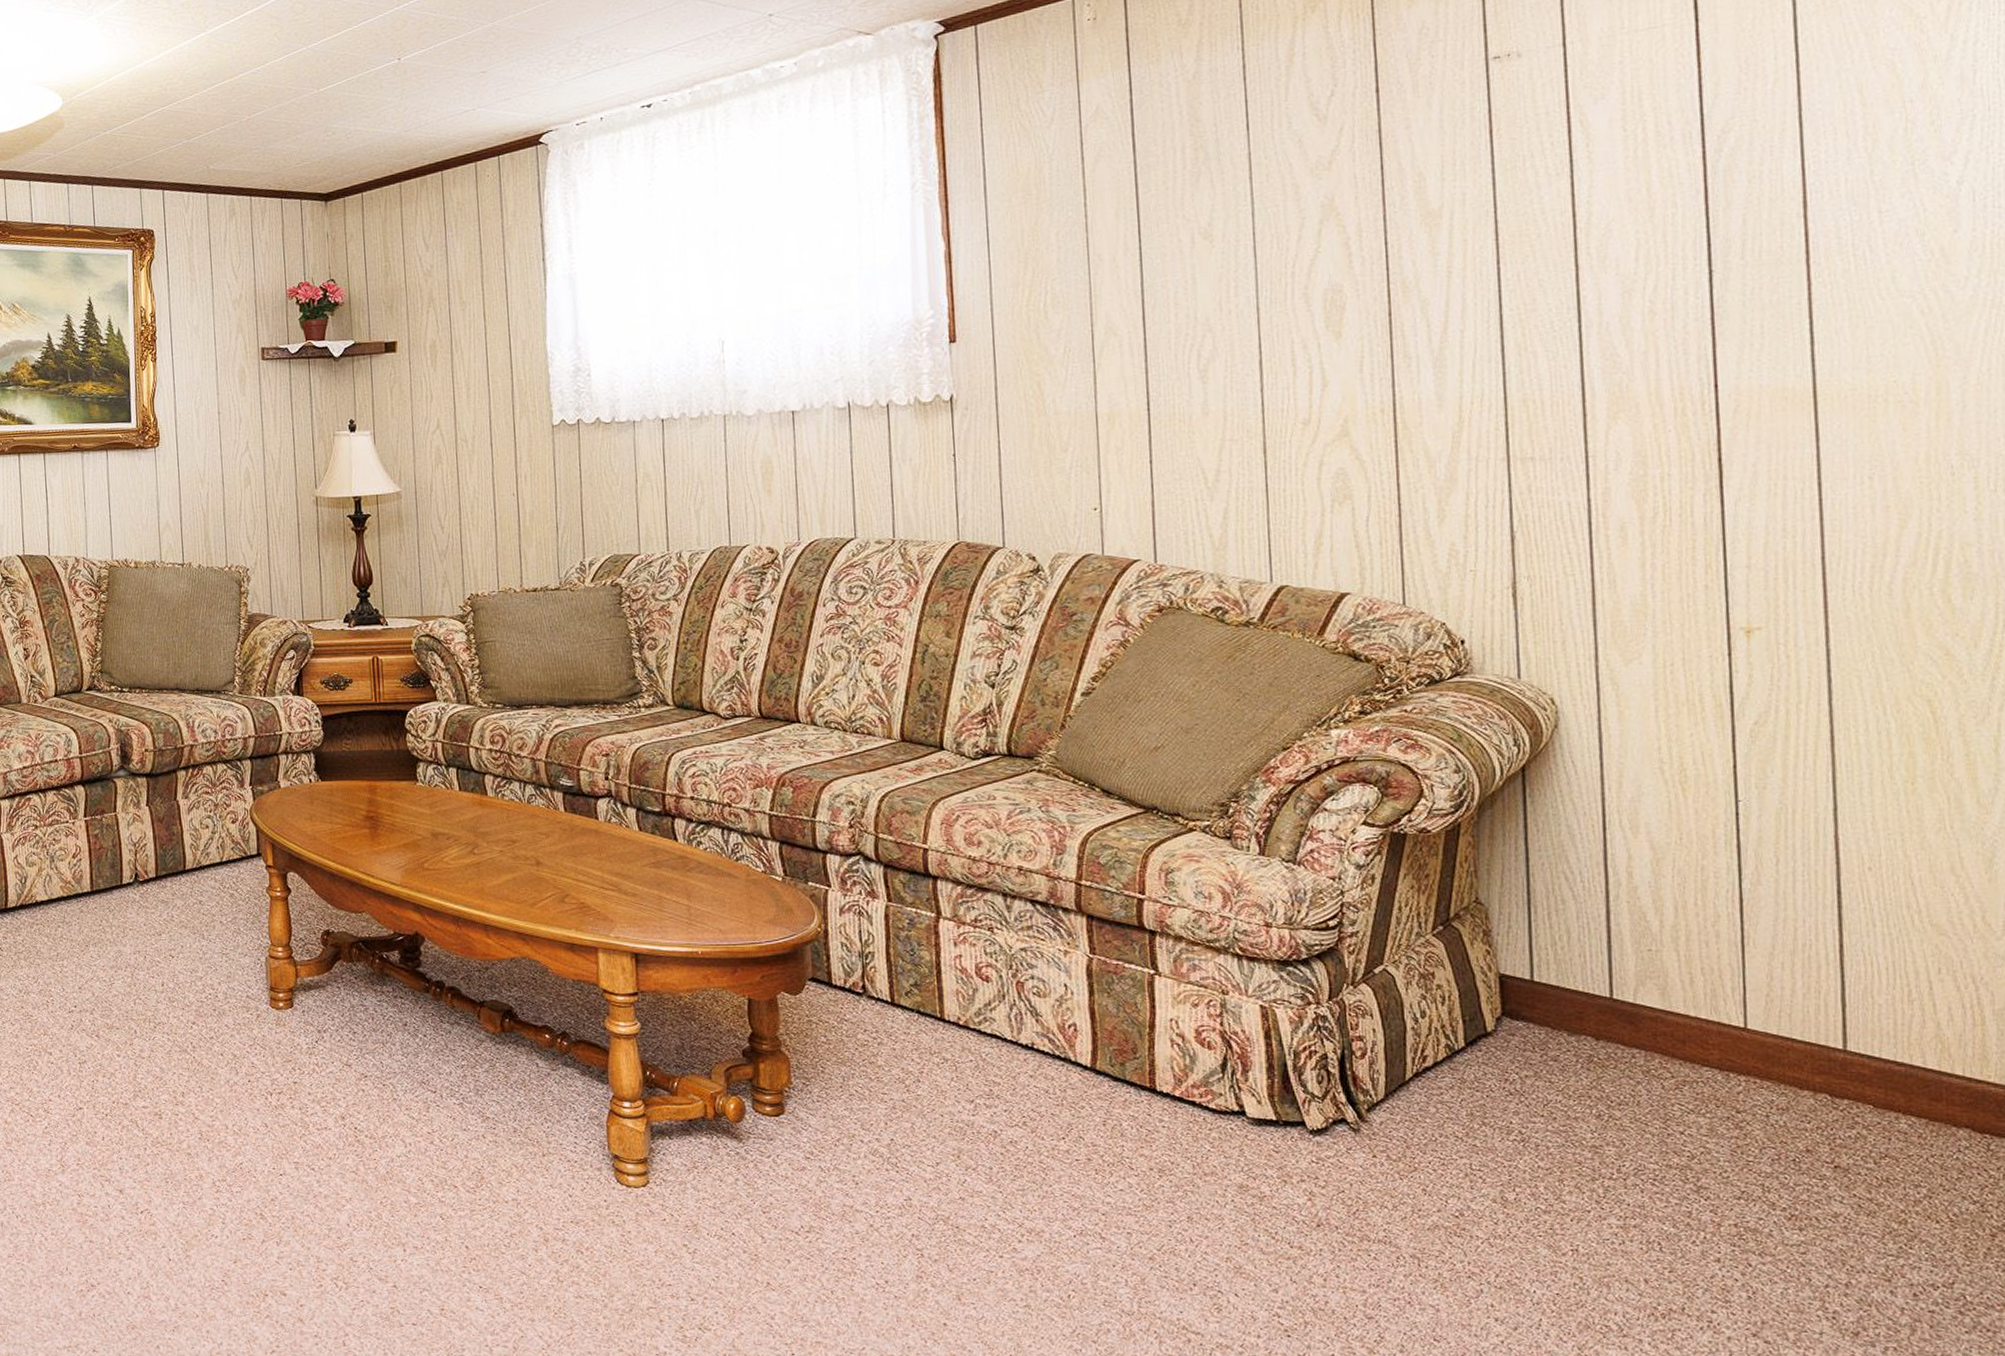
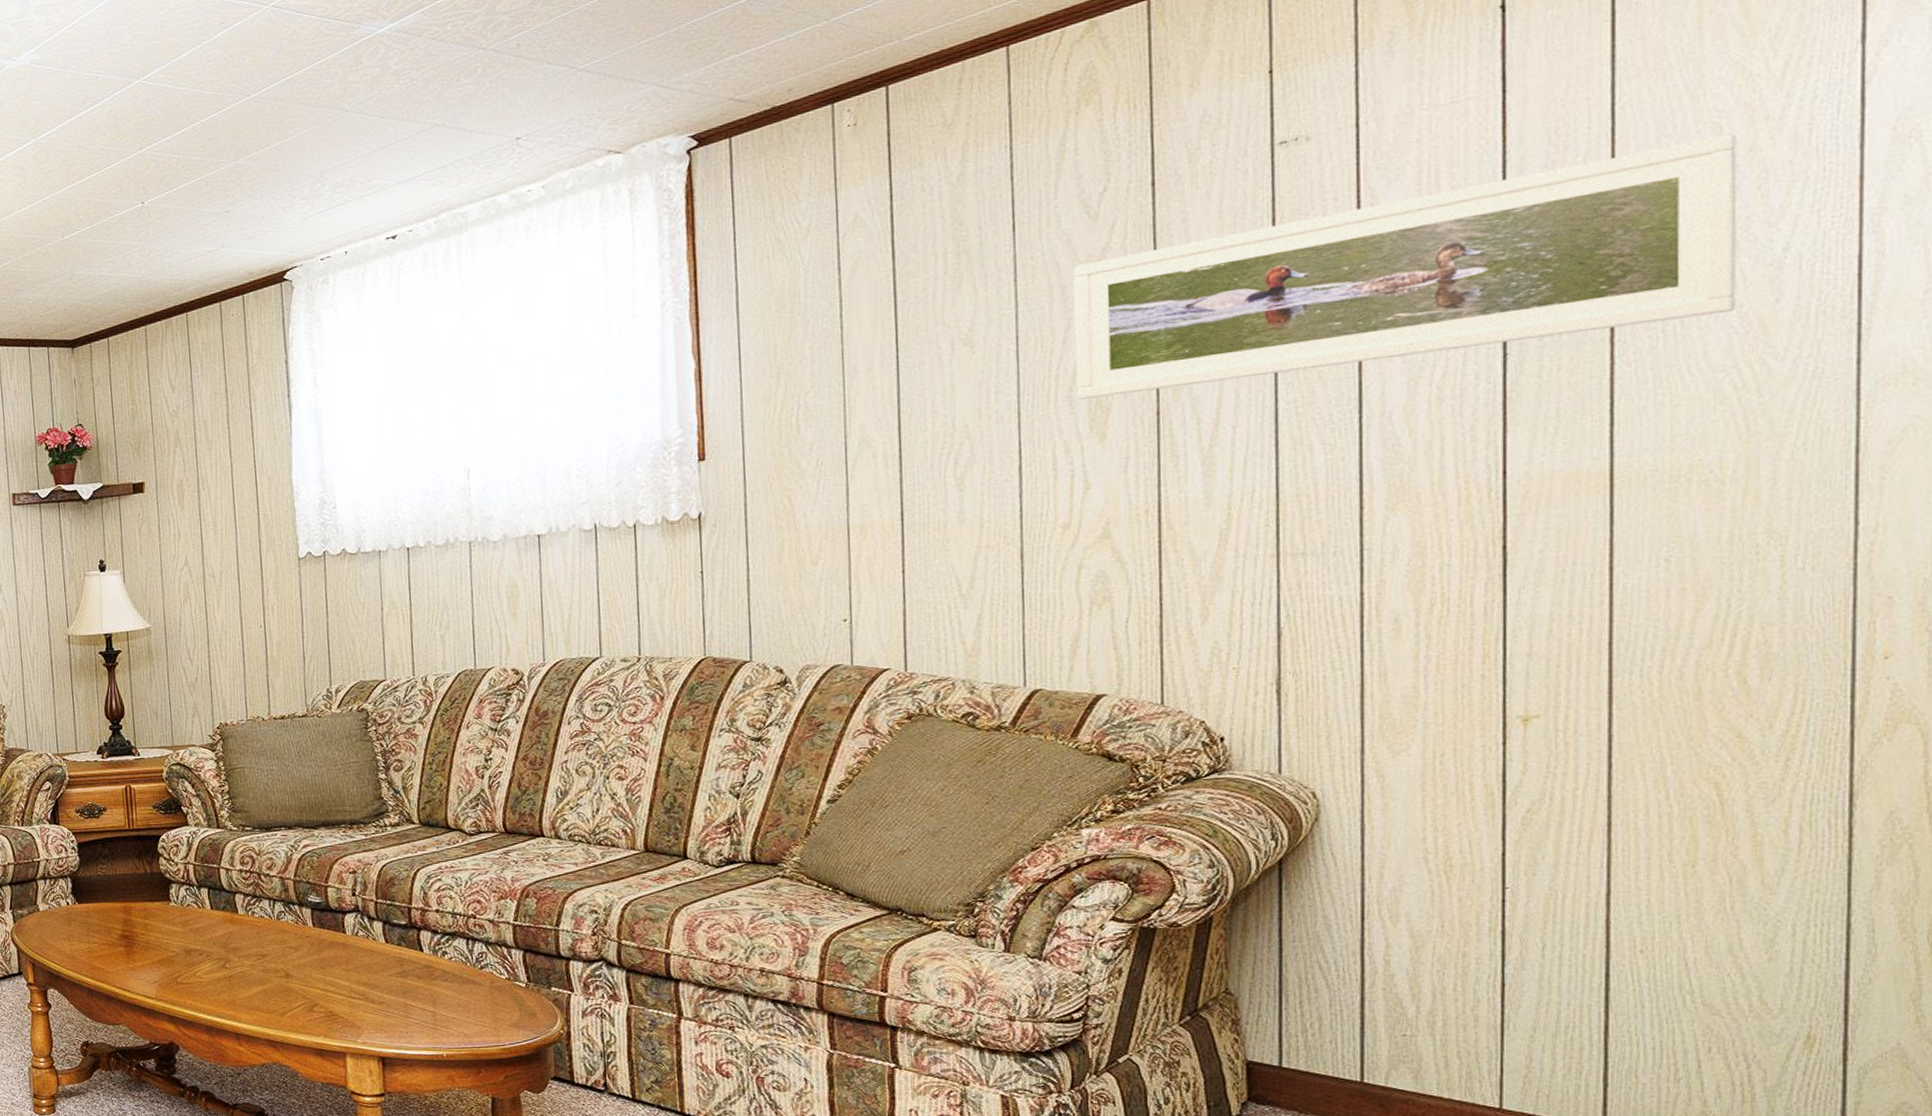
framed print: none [1305,71,1919,297] -> present [1073,134,1737,400]

